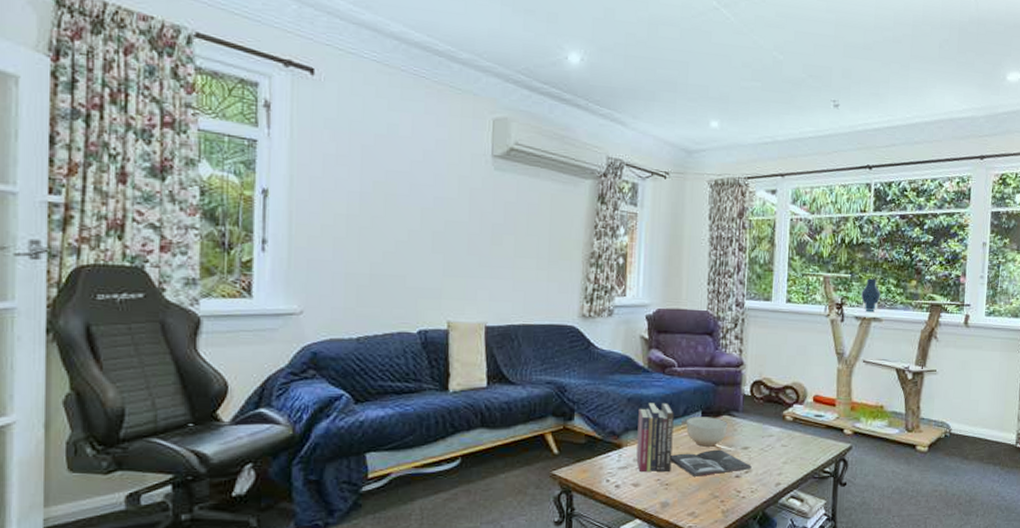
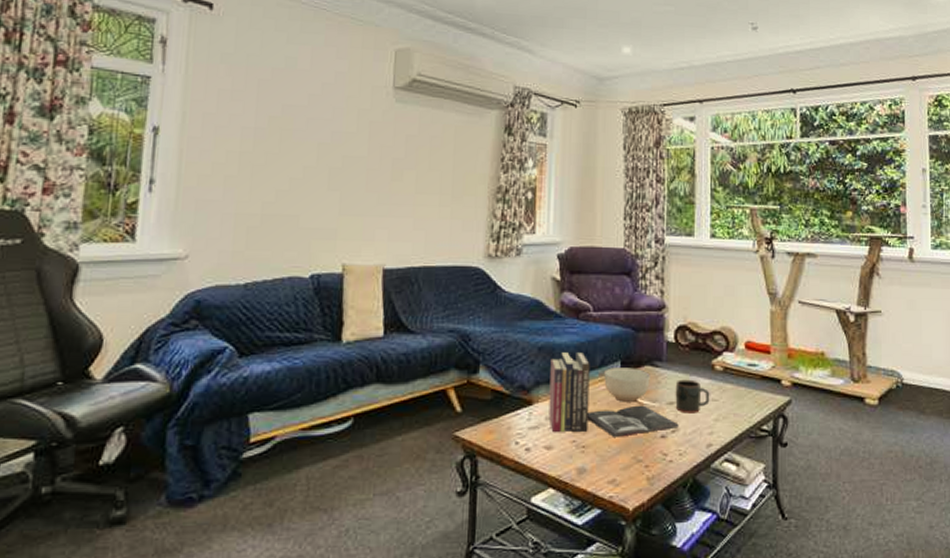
mug: none [749,428,780,457] -> present [675,379,710,414]
vase: present [861,278,880,313] -> none [792,210,813,247]

